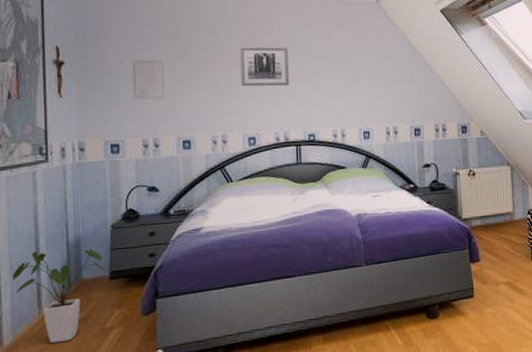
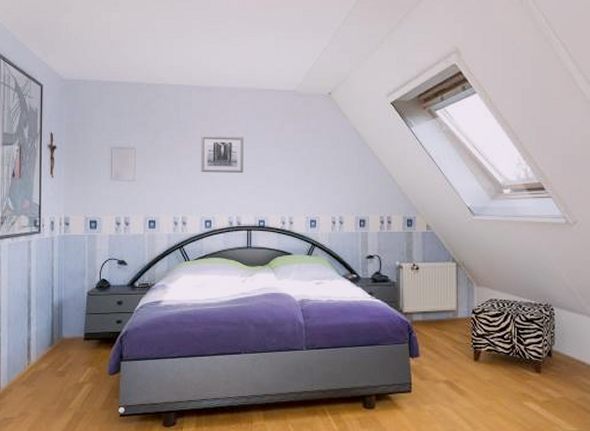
house plant: present [12,249,105,344] -> none [9,309,80,391]

